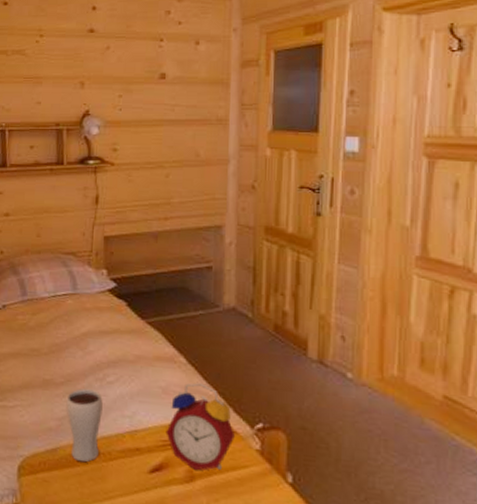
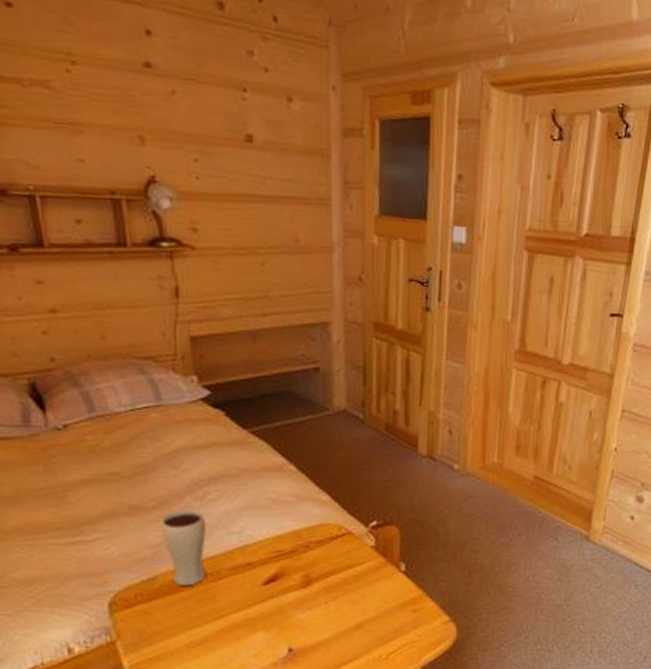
alarm clock: present [166,383,235,471] -> none [278,490,350,575]

